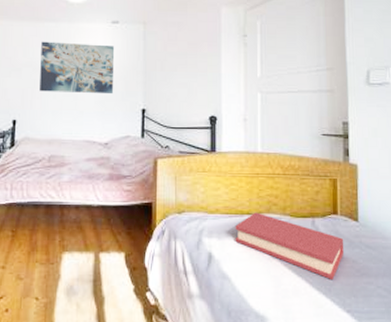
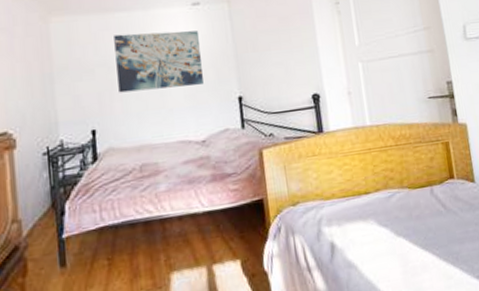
hardback book: present [235,212,344,281] -> none [354,190,466,248]

